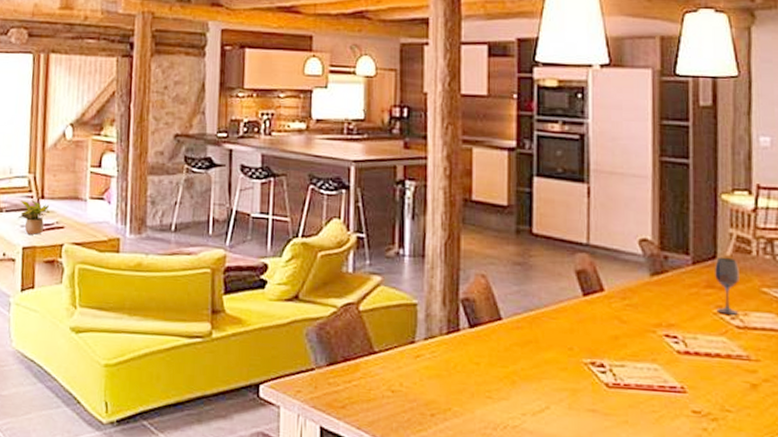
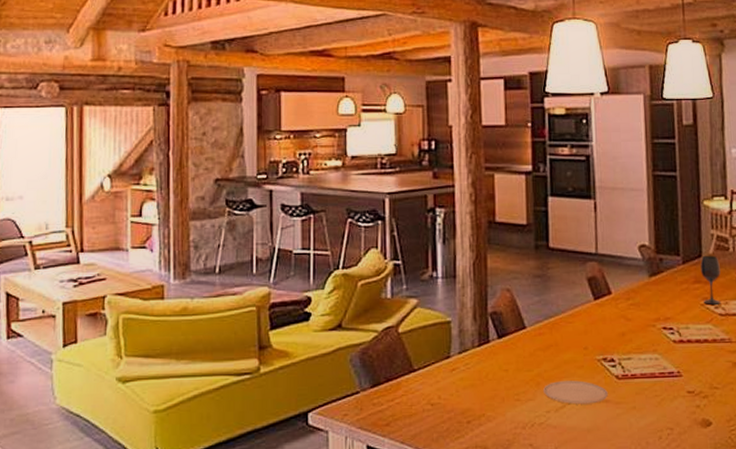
potted plant: present [18,200,50,235] -> none [57,254,90,289]
plate: none [519,382,595,412] -> present [543,380,608,405]

